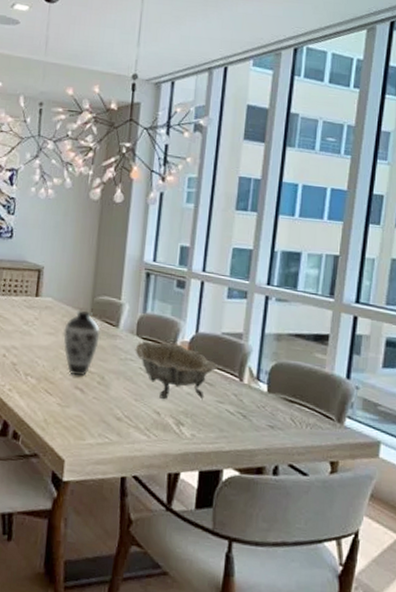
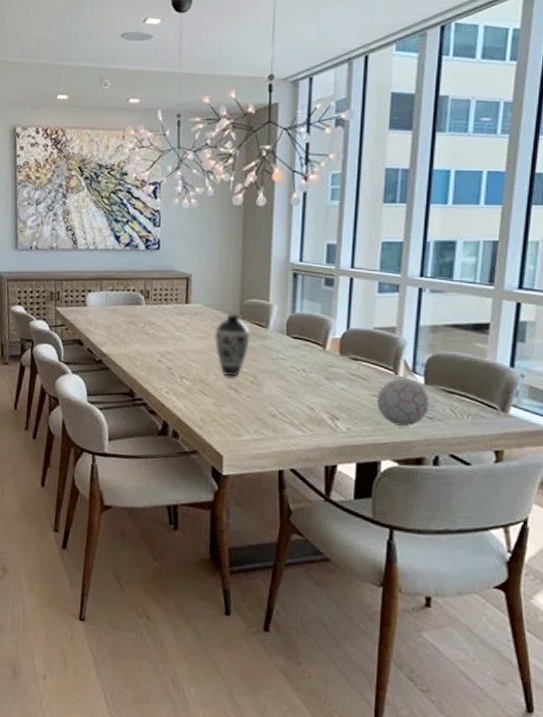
decorative bowl: present [135,340,218,400] -> none [286,340,371,396]
decorative ball: none [221,384,272,434] -> present [376,378,430,426]

